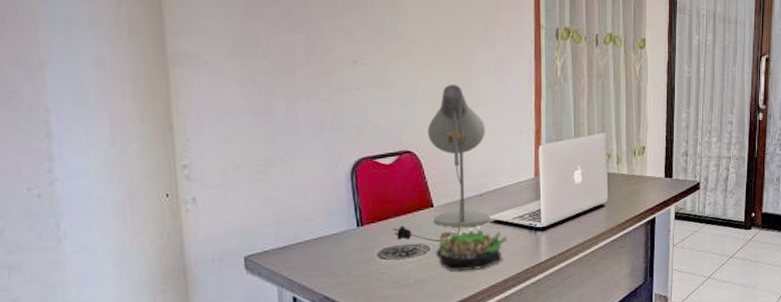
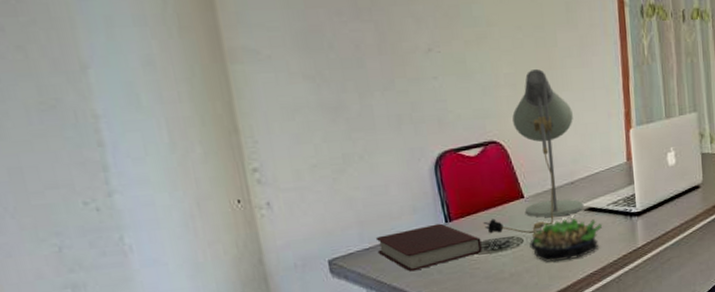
book: none [290,227,390,273] -> present [375,223,482,272]

